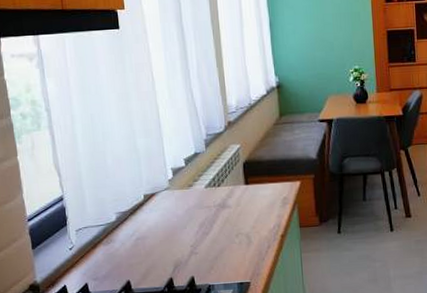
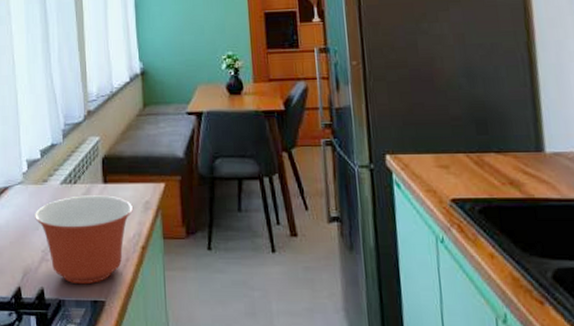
mixing bowl: none [182,195,272,271] -> present [35,195,133,285]

